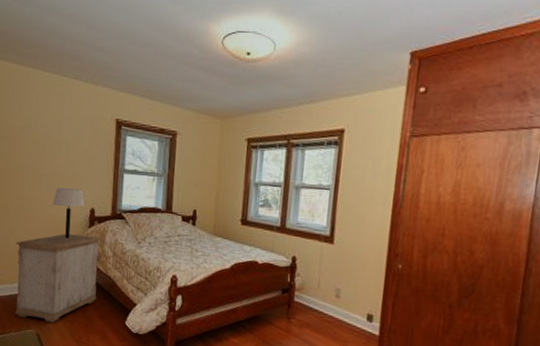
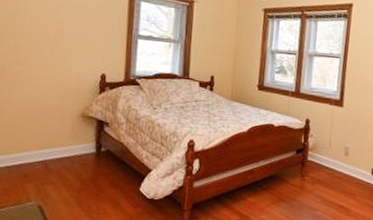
nightstand: present [15,234,101,323] -> none [12,100,113,193]
table lamp: present [52,187,85,239] -> none [57,52,94,105]

